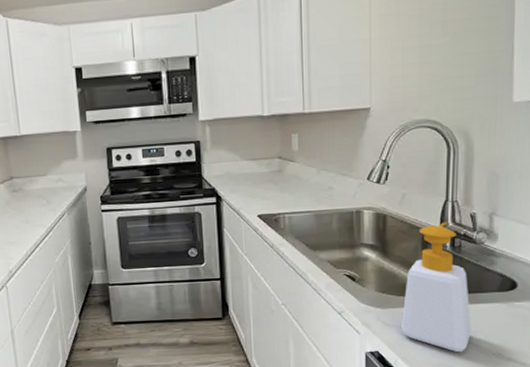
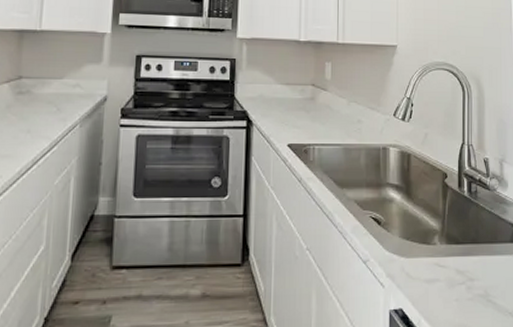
soap bottle: present [400,222,471,353] -> none [424,165,489,312]

